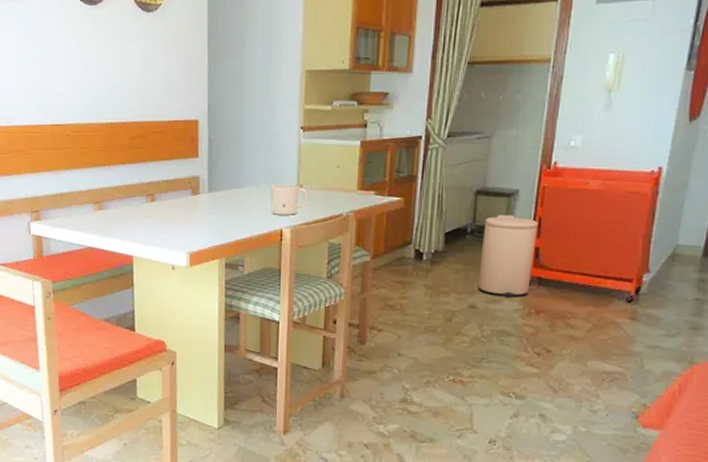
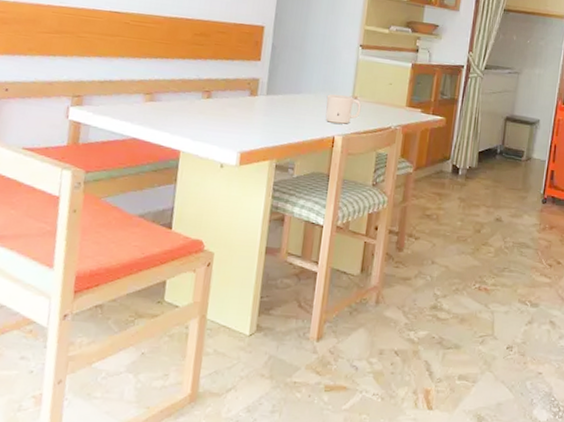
pedal bin: present [477,215,538,299] -> none [503,140,553,214]

